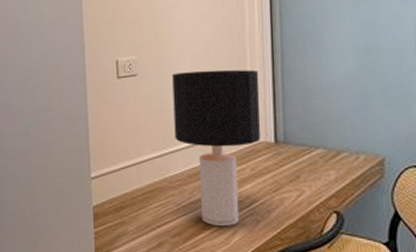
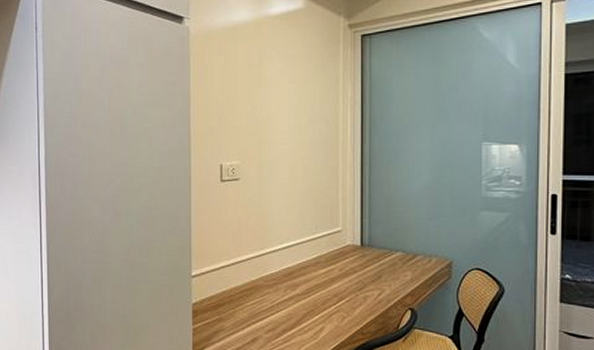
desk lamp: present [172,69,261,226] -> none [272,177,350,322]

